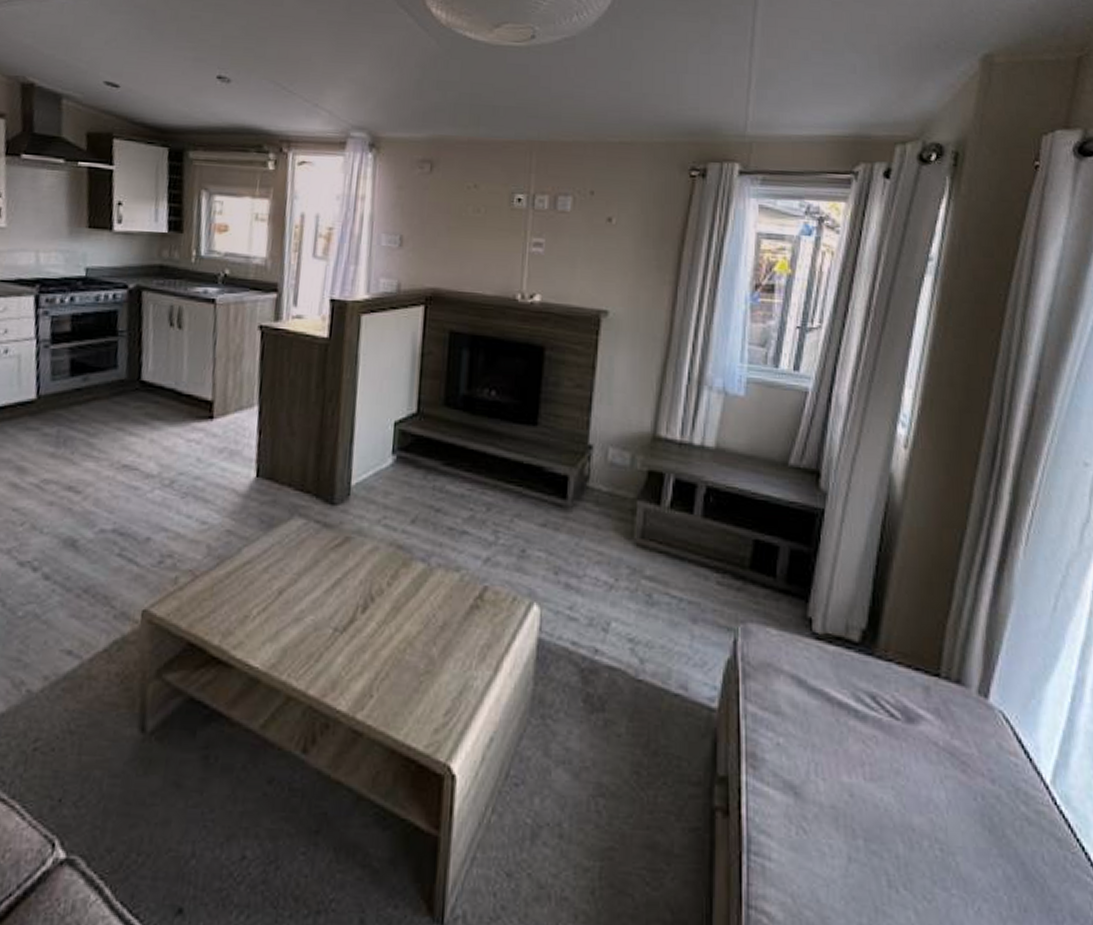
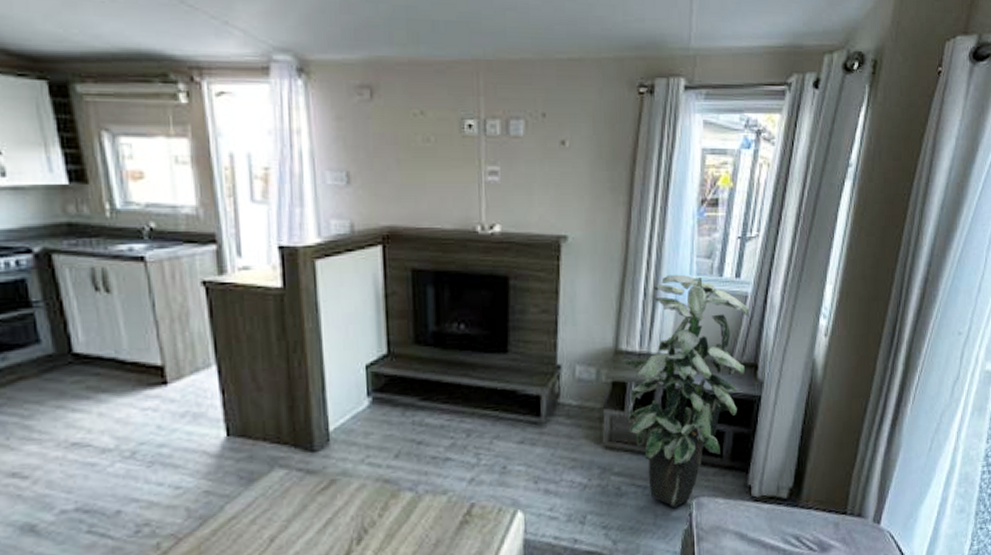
indoor plant: none [660,360,810,630] -> present [621,274,749,507]

